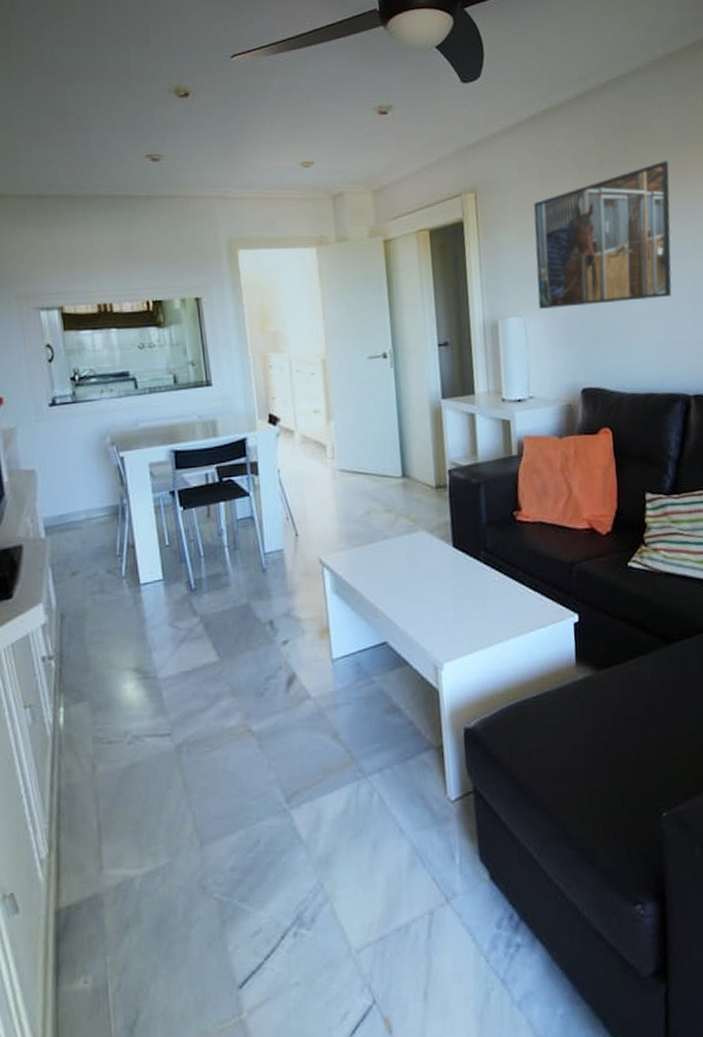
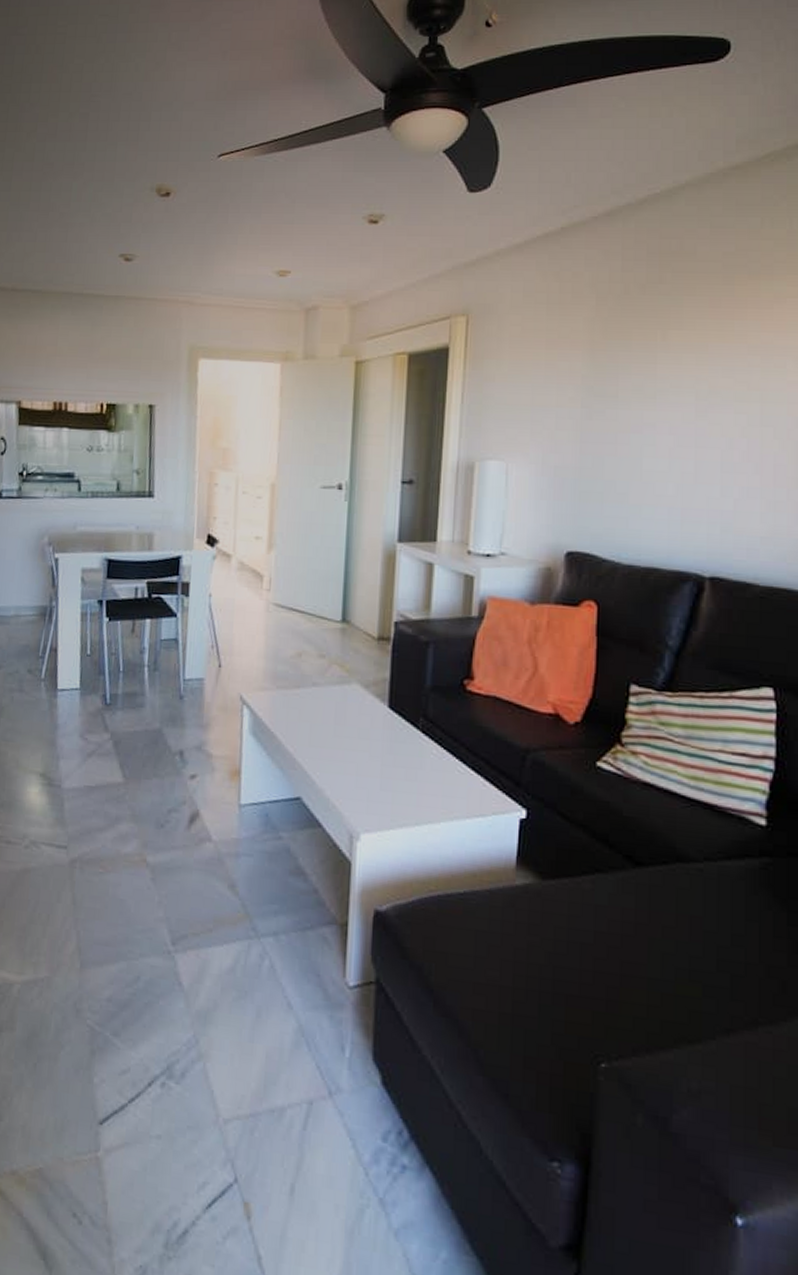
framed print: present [533,161,672,309] -> none [525,294,714,457]

